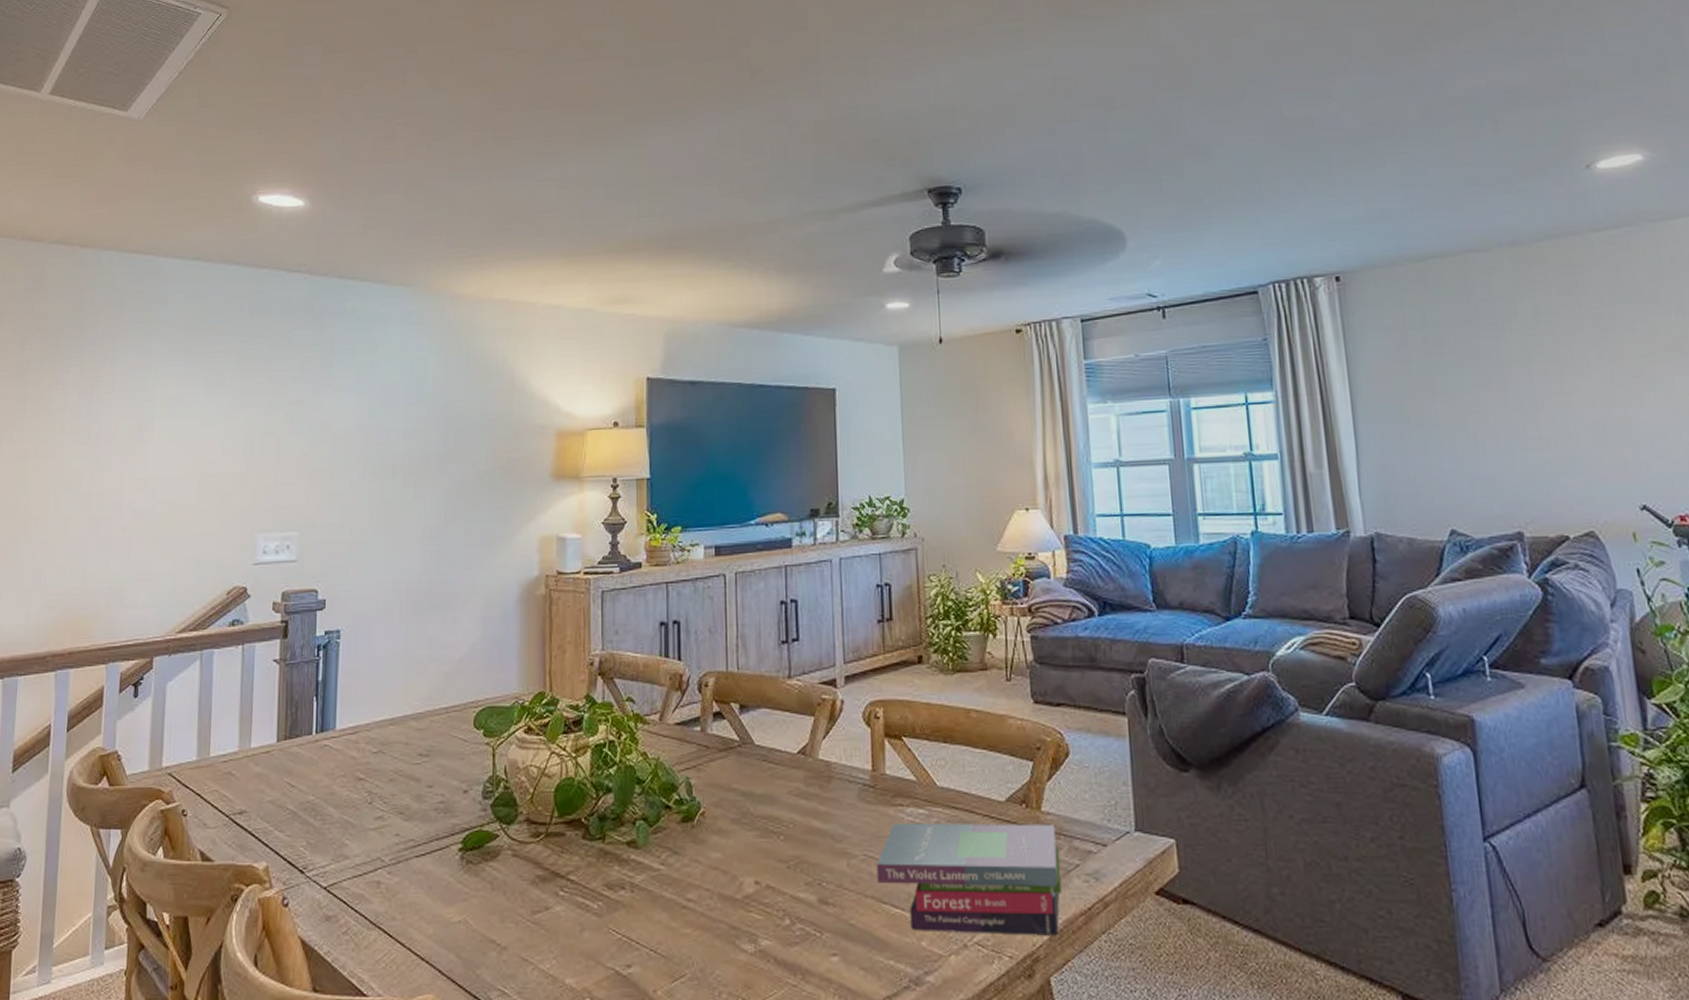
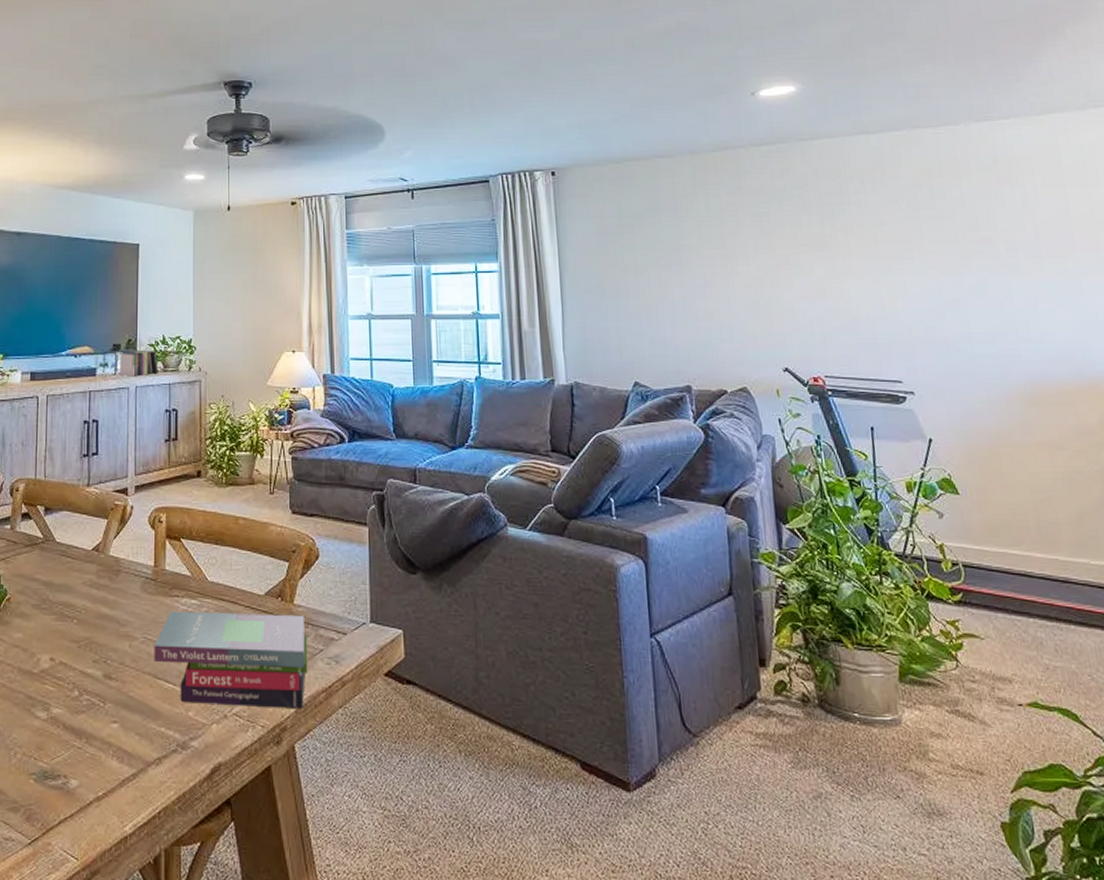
books: none [819,514,866,547] -> present [120,349,158,377]

